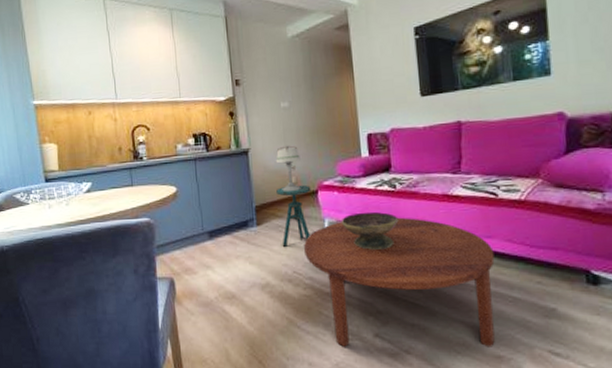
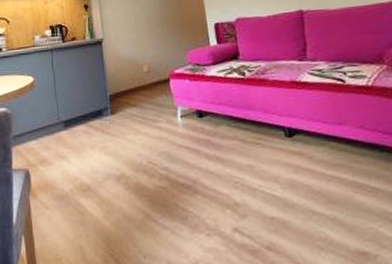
table lamp: present [275,145,301,191] -> none [128,35,154,80]
side table: present [276,185,311,247] -> none [129,73,164,136]
coffee table: present [304,217,495,347] -> none [158,104,359,243]
decorative bowl: present [342,211,399,250] -> none [194,99,250,138]

